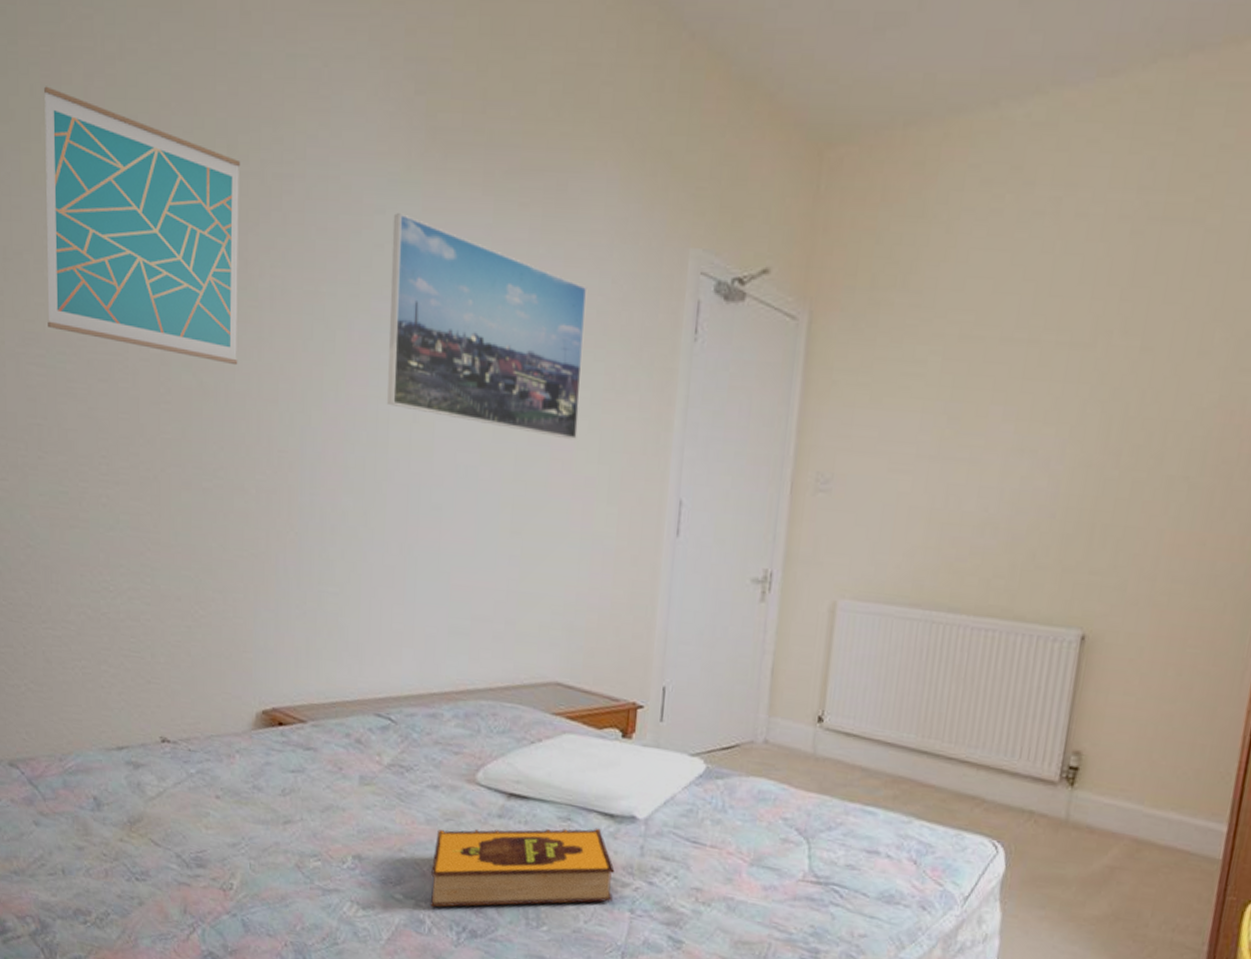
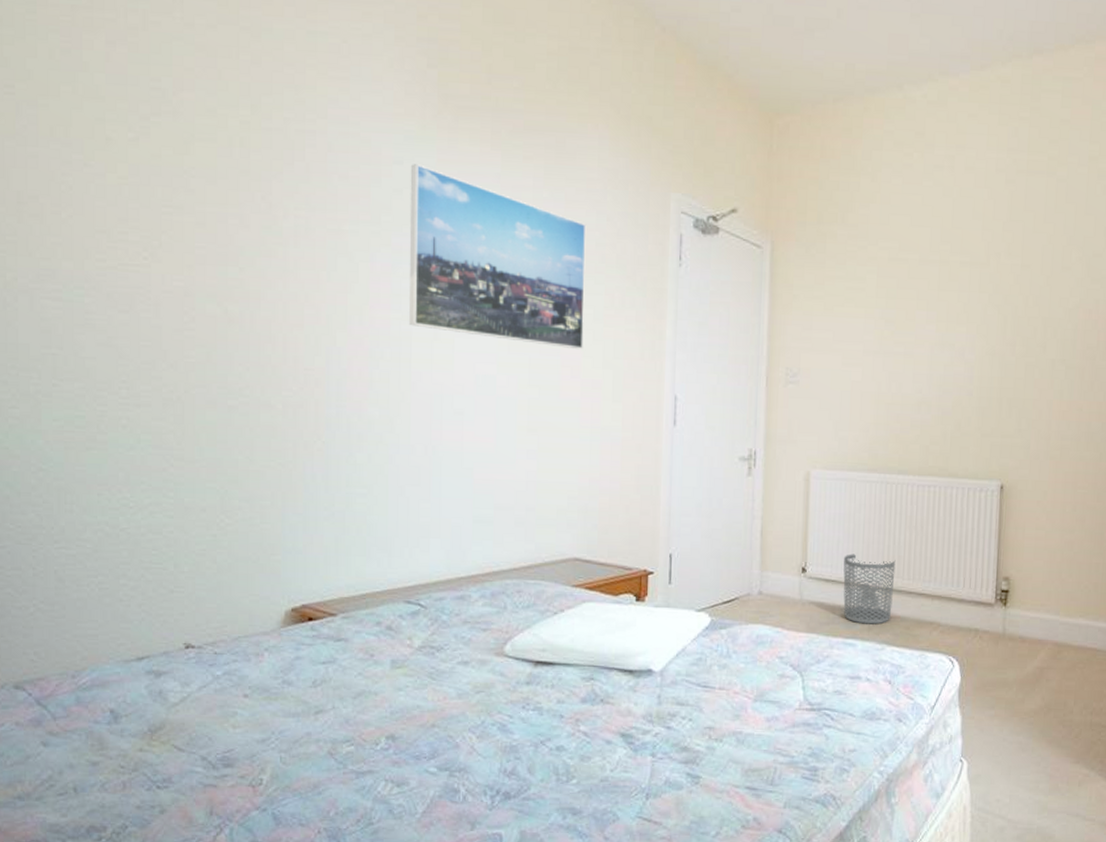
wall art: present [44,86,241,366] -> none [64,50,264,295]
hardback book: present [430,828,615,907] -> none [464,684,636,776]
waste bin: none [865,705,935,793] -> present [843,554,896,625]

